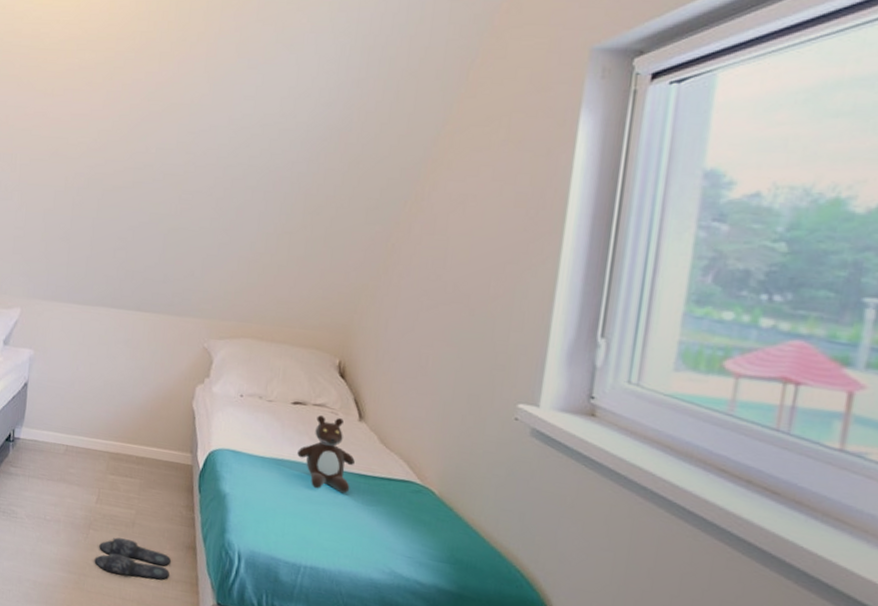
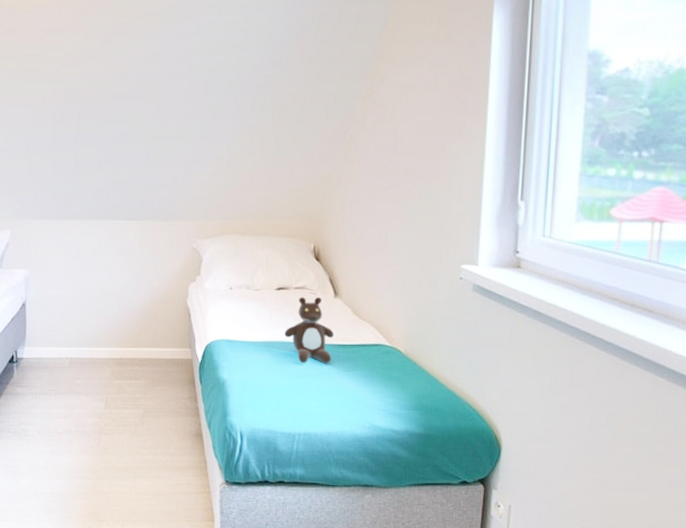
slippers: present [94,537,171,580] -> none [108,437,180,472]

